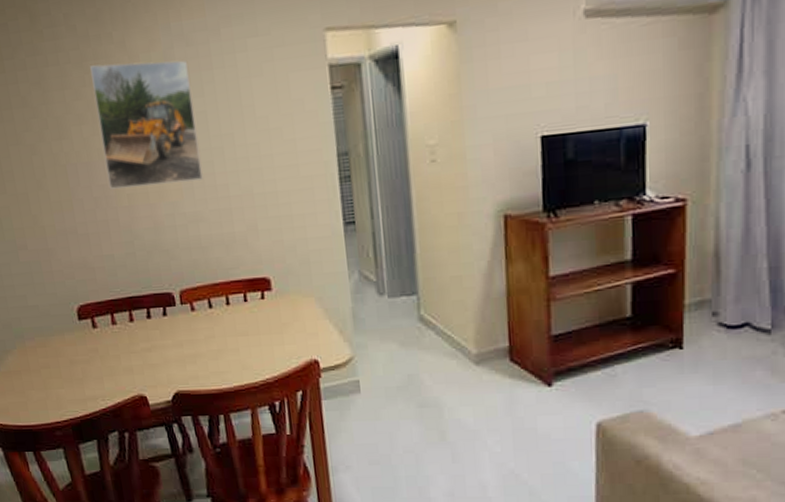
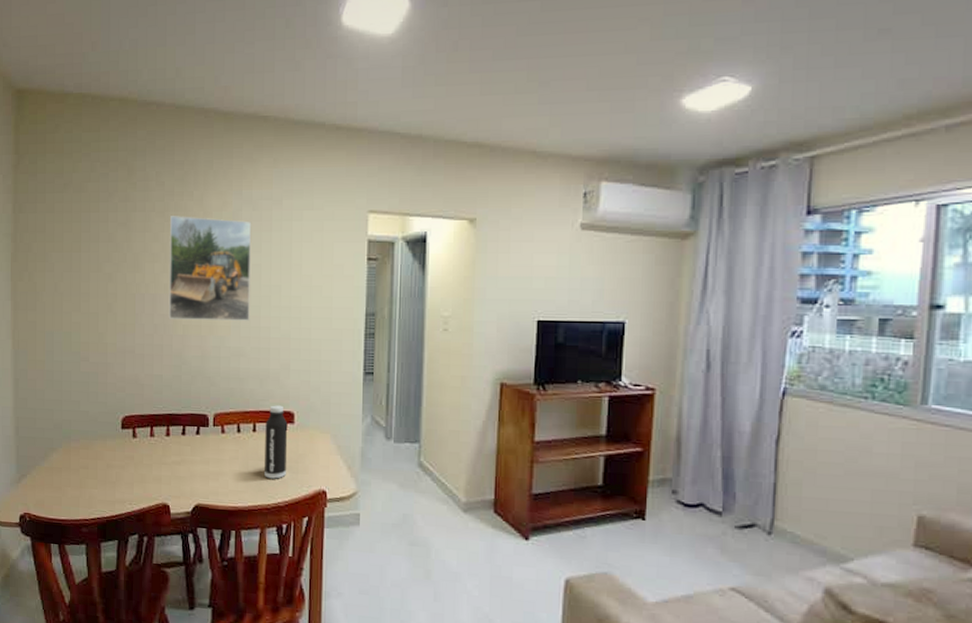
water bottle: none [239,272,271,354] -> present [265,405,288,479]

